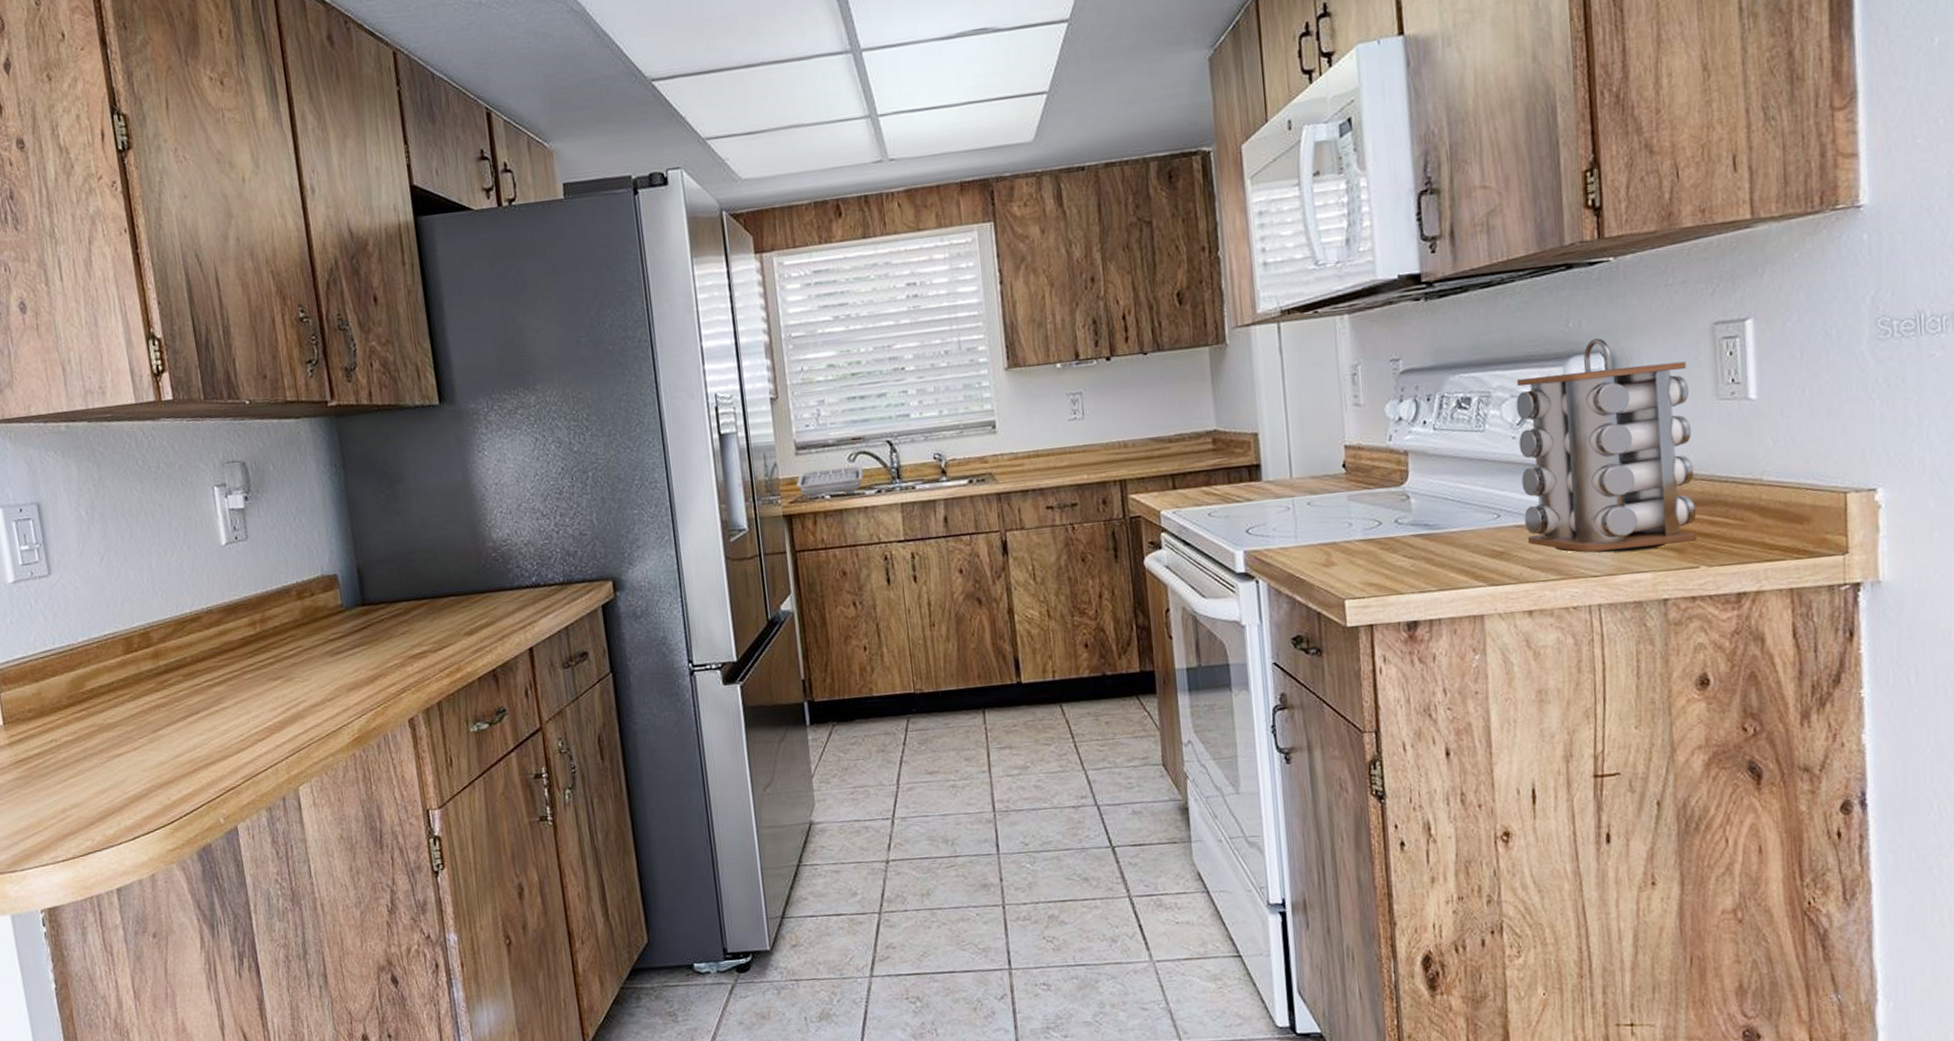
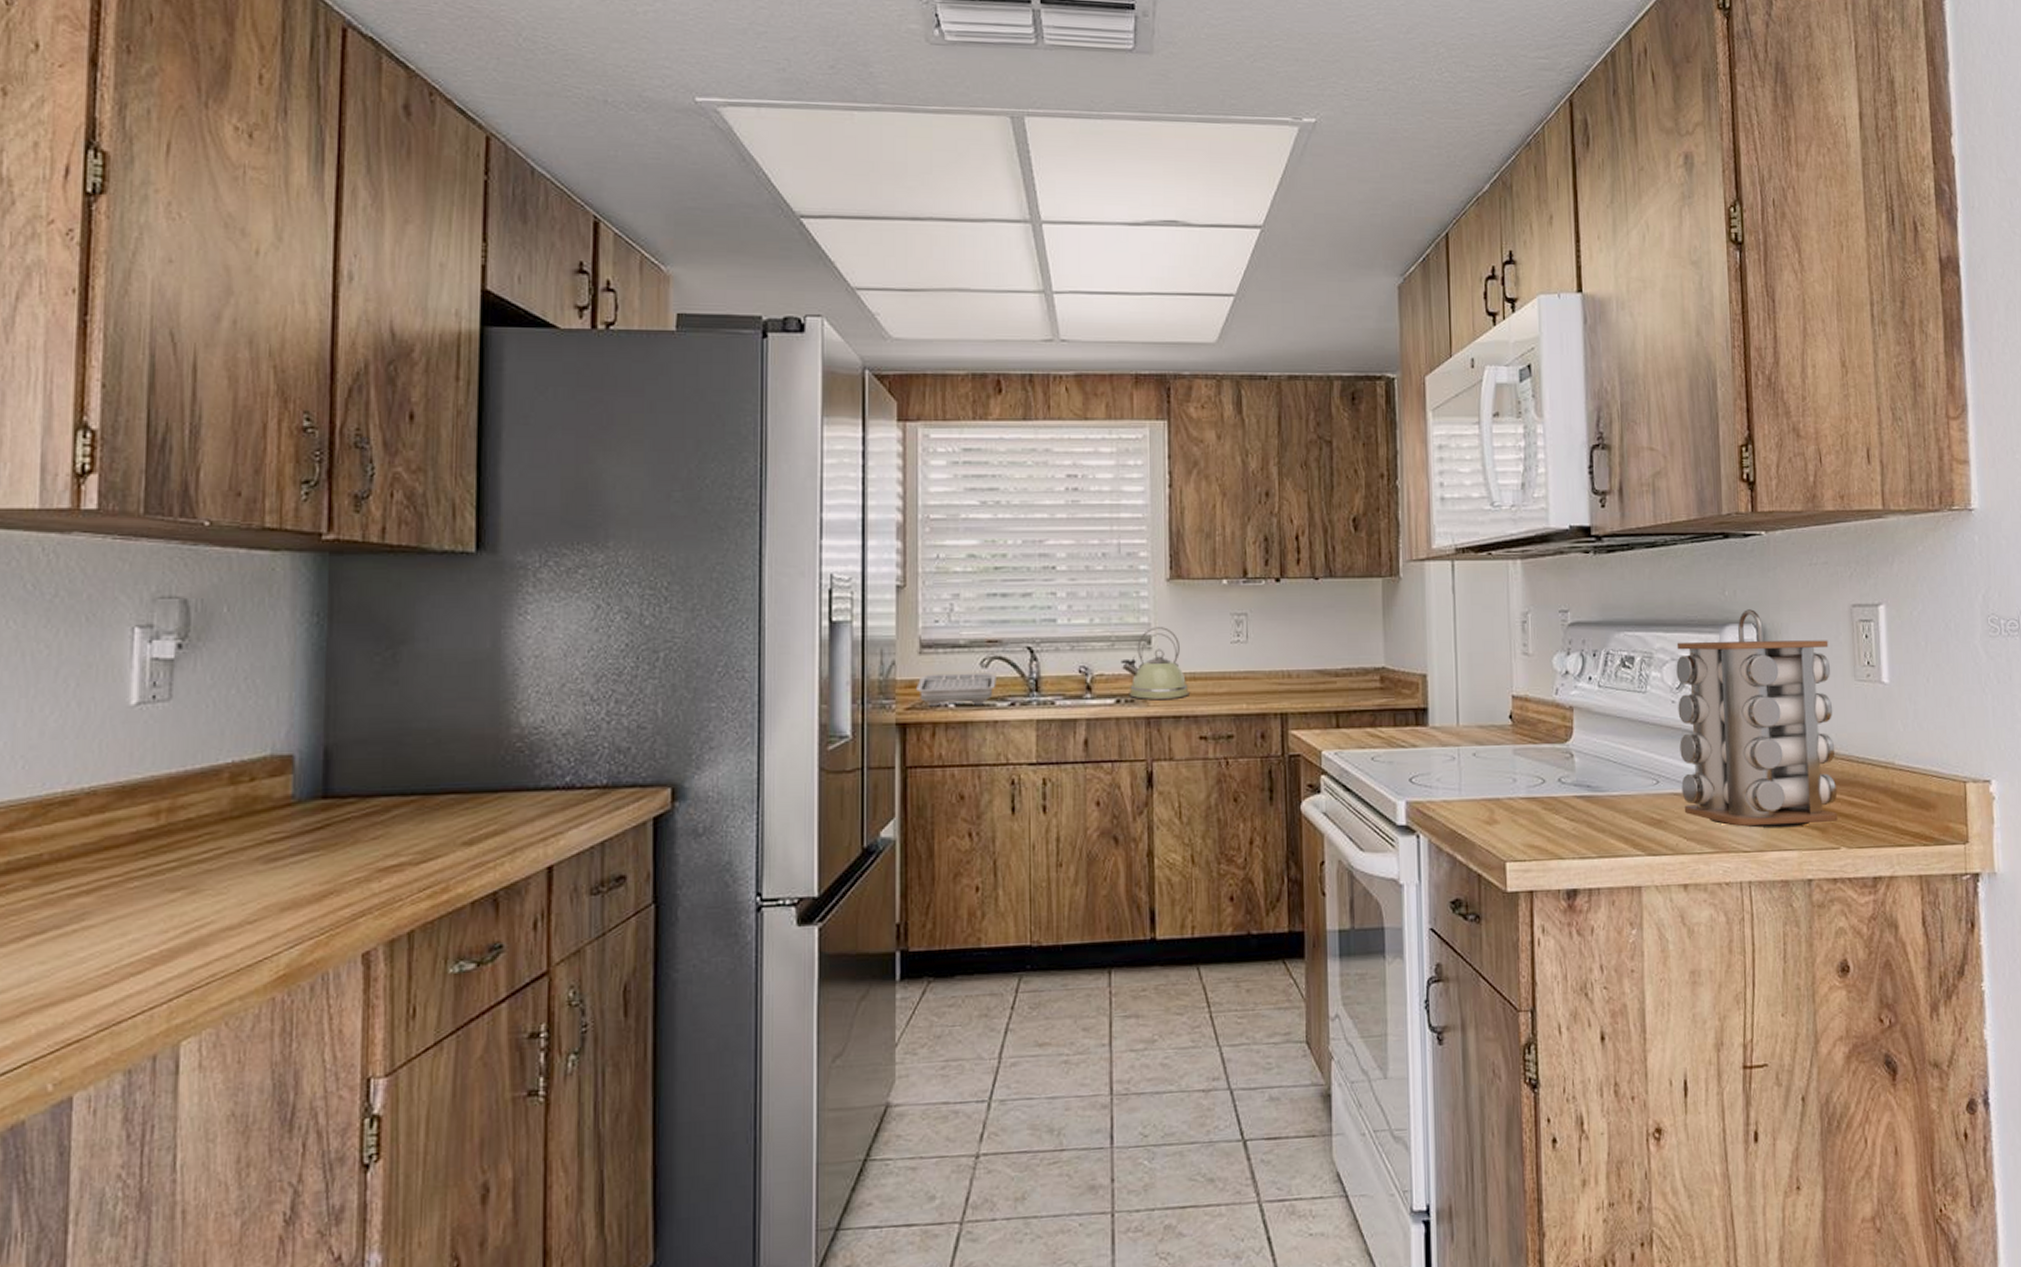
kettle: none [970,411,1034,478] -> present [1121,626,1189,701]

